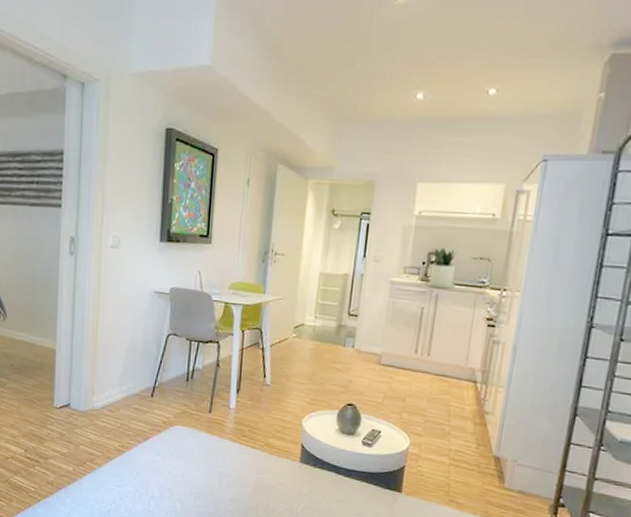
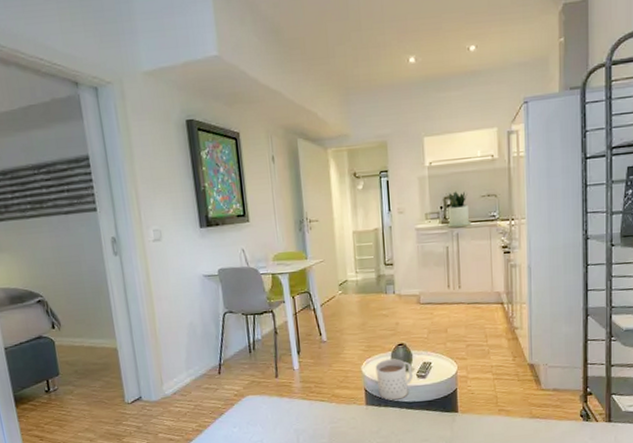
mug: none [316,417,358,464] -> present [375,358,413,401]

